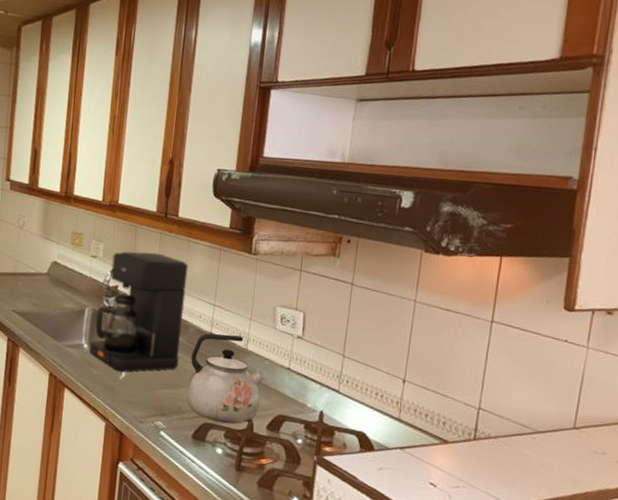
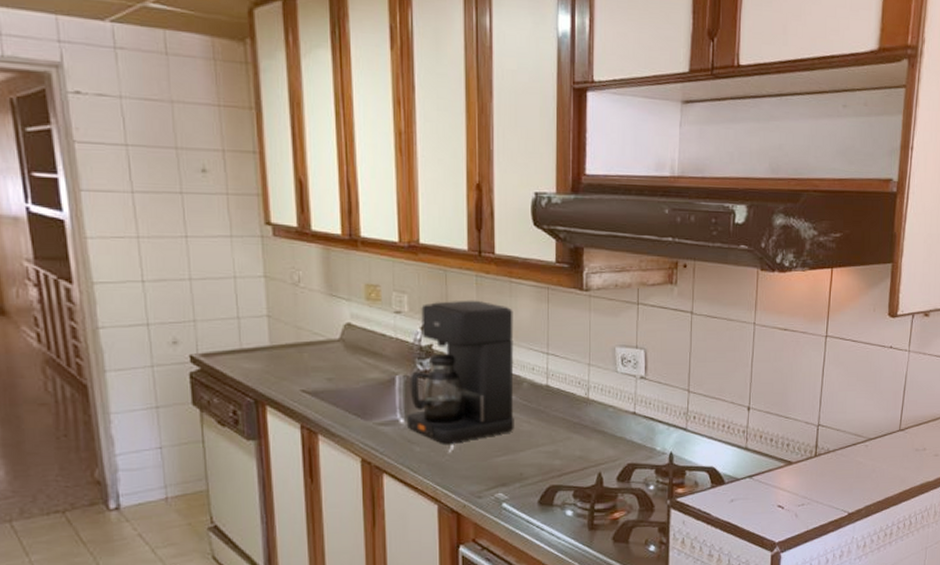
kettle: present [186,333,265,424] -> none [527,385,610,483]

